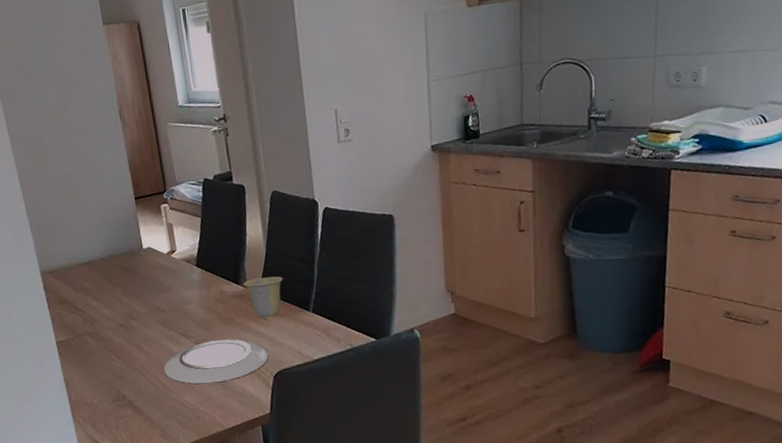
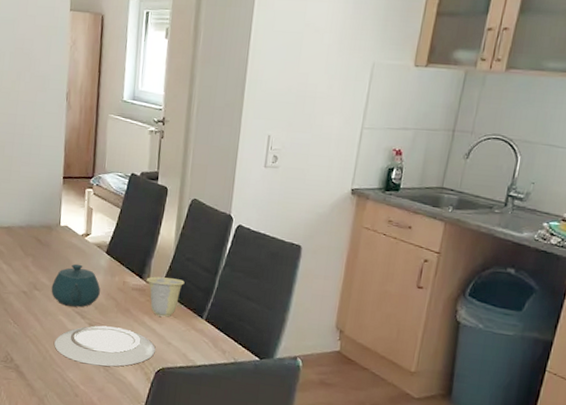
teapot: none [147,283,199,329] -> present [51,263,101,307]

